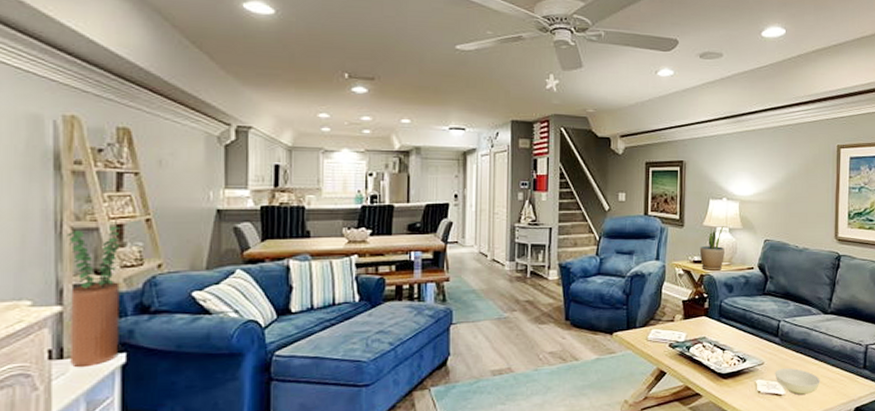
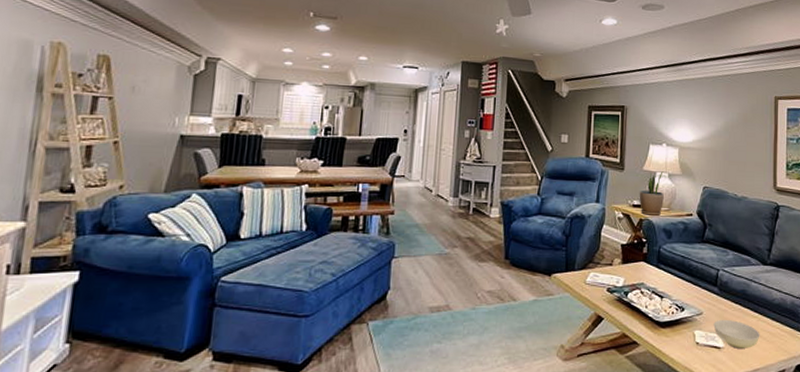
vase: present [68,220,120,367] -> none [26,141,89,283]

